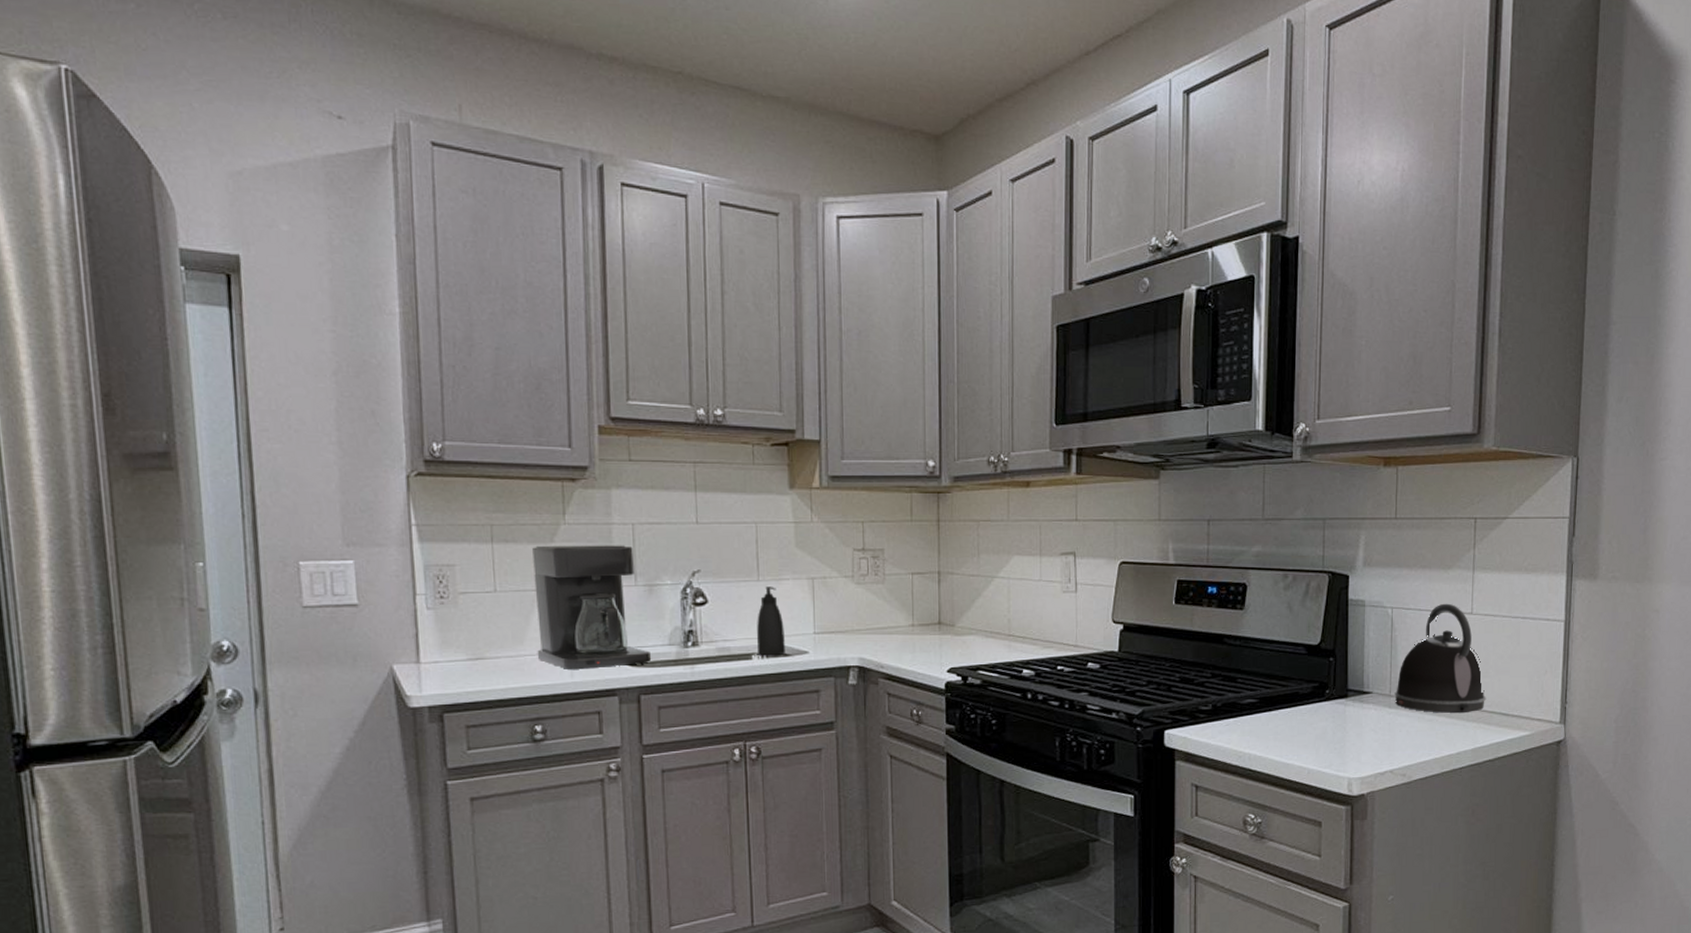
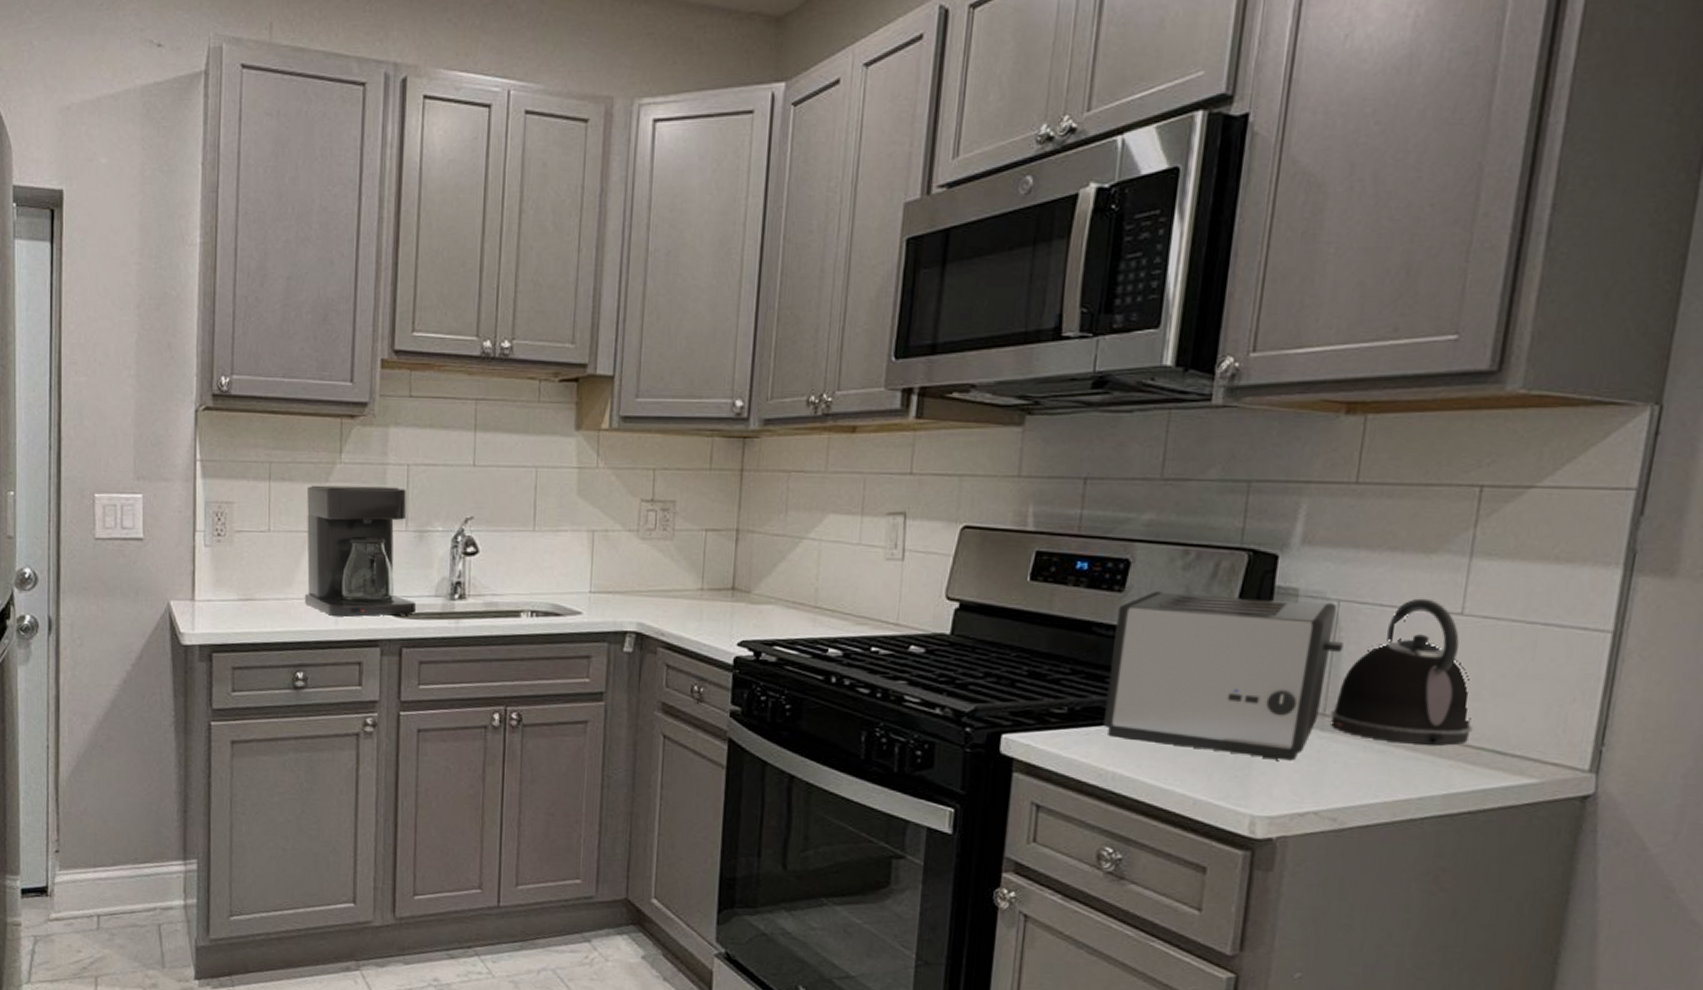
soap dispenser: present [757,587,785,655] -> none [527,538,558,614]
toaster: none [1238,608,1398,733] -> present [1102,591,1344,761]

